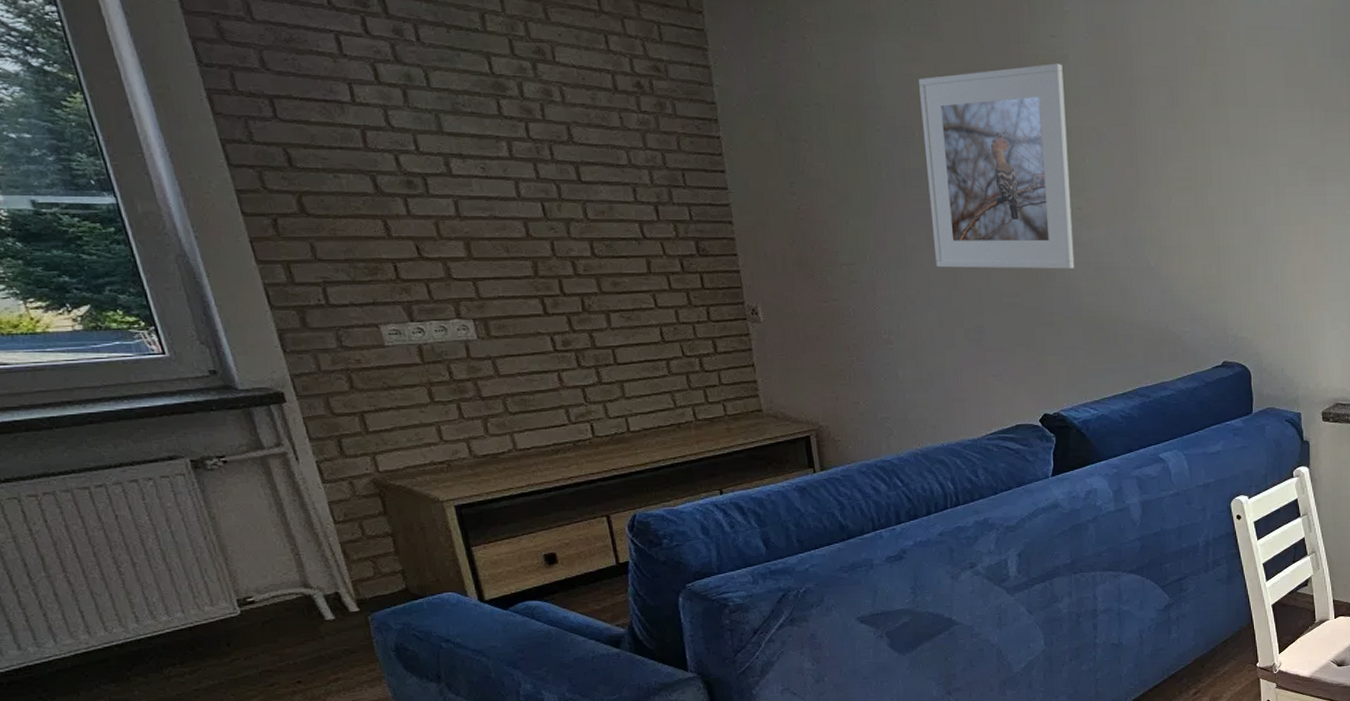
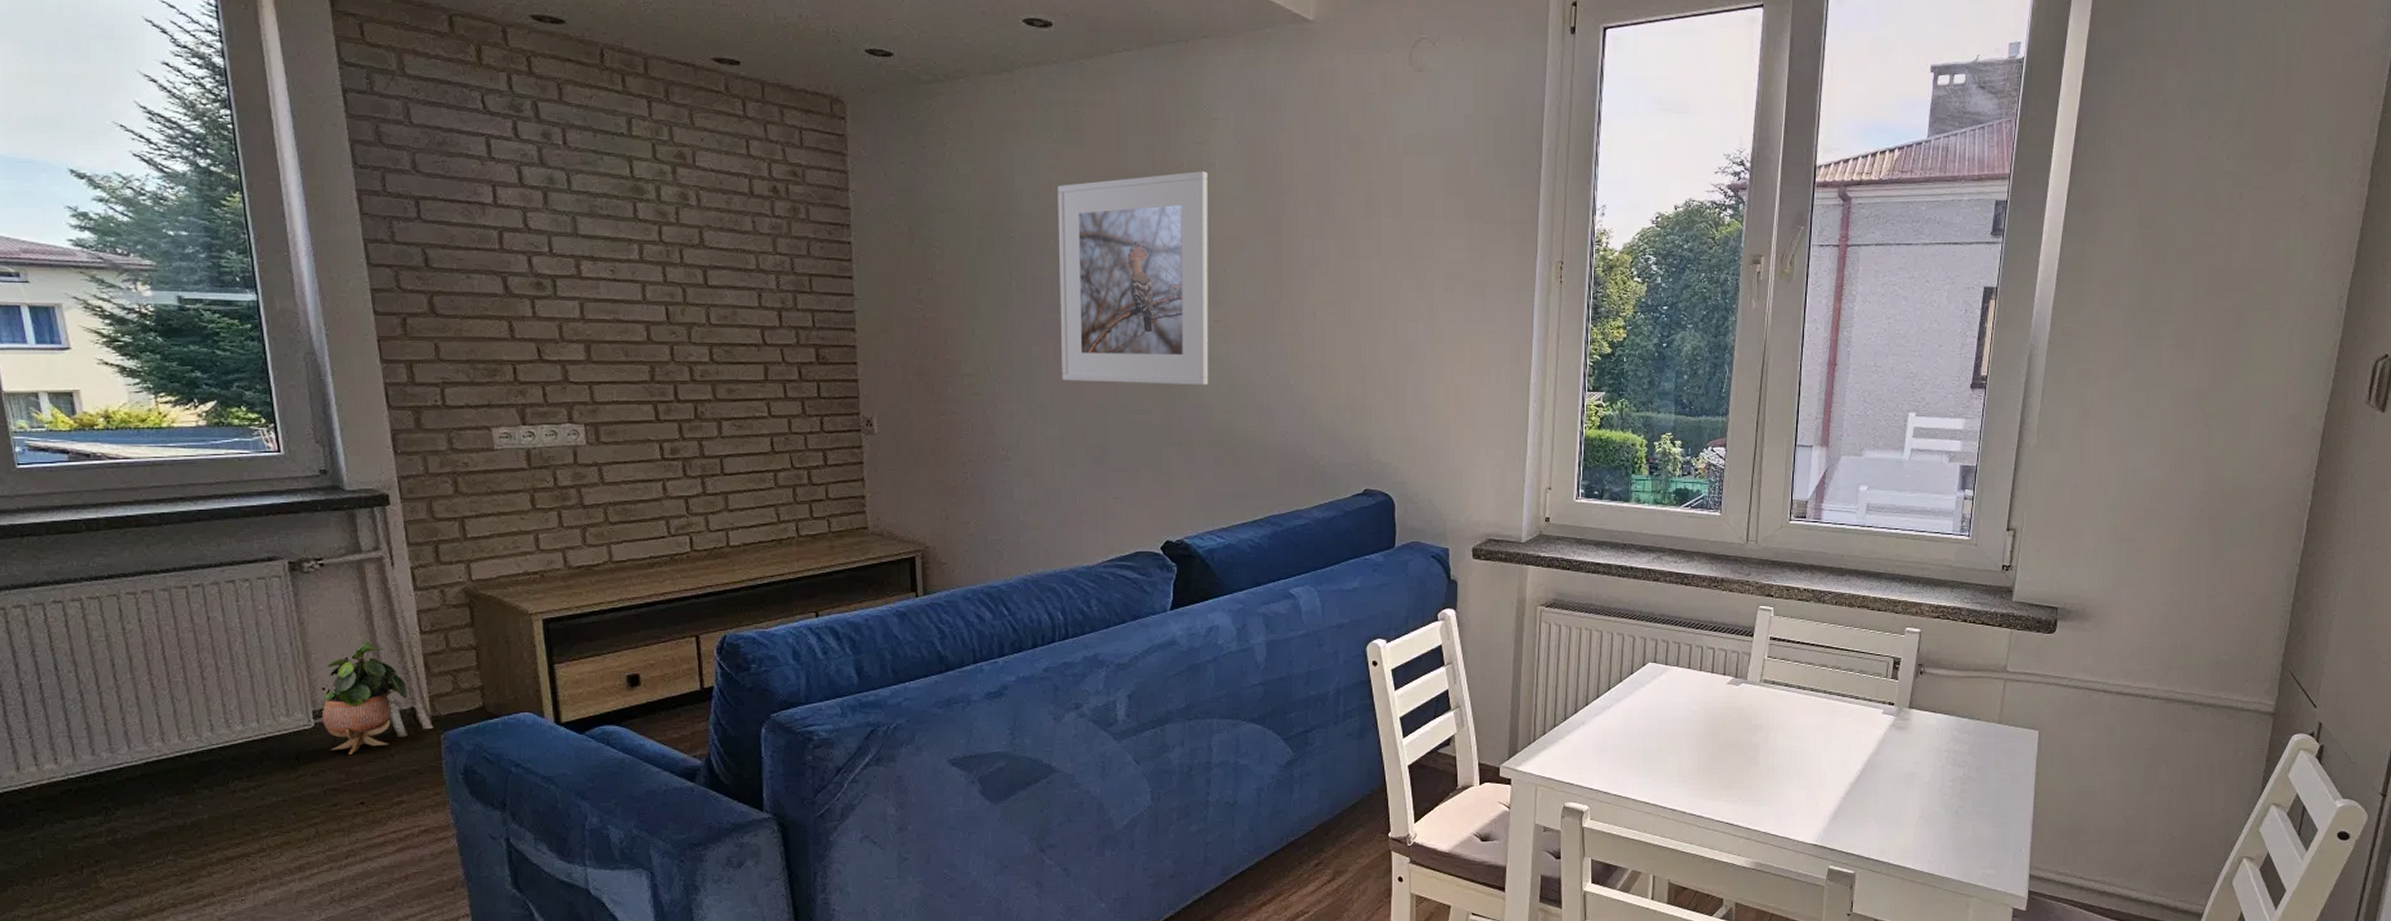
potted plant: none [240,532,330,638] -> present [319,641,408,754]

